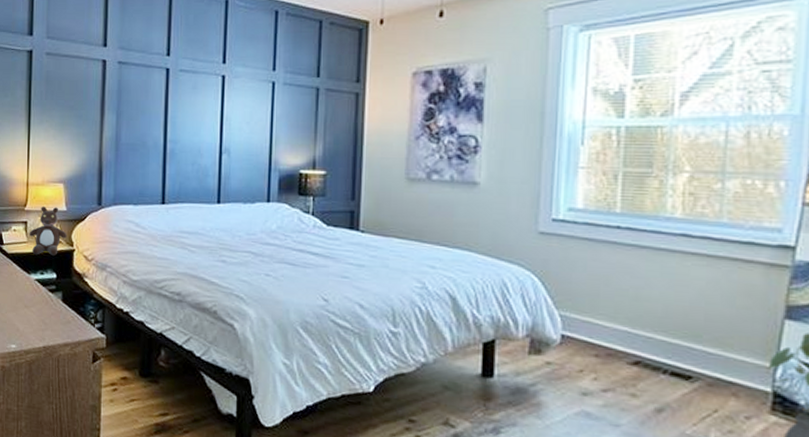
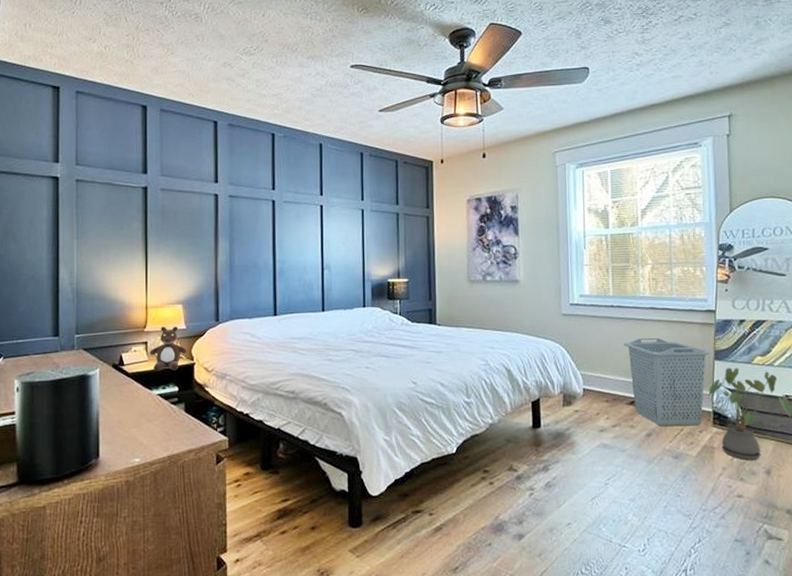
laundry basket: none [632,275,780,409] -> present [624,337,711,426]

